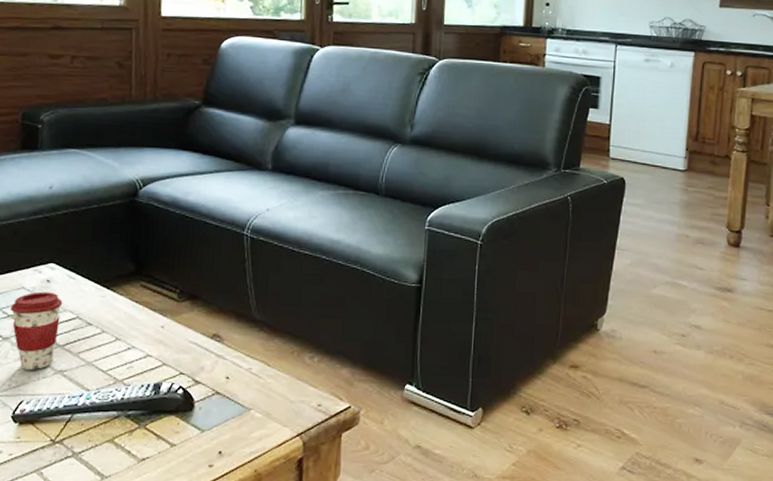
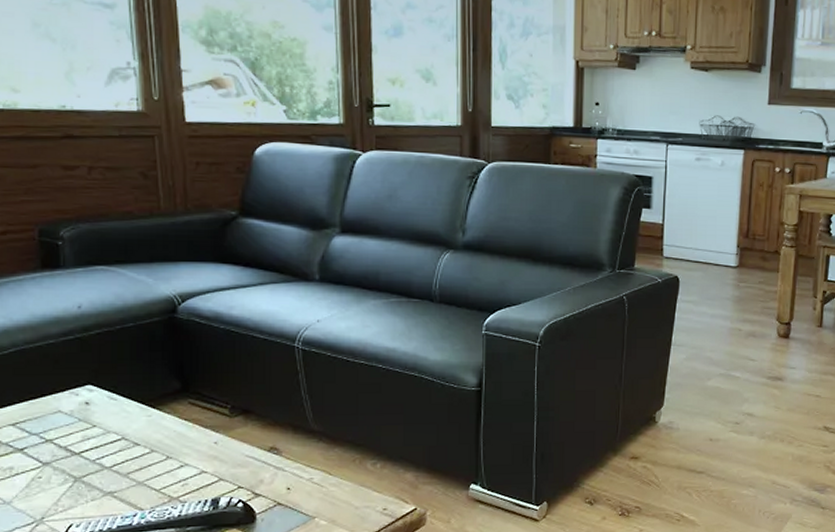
coffee cup: present [9,291,63,370] -> none [47,414,106,493]

